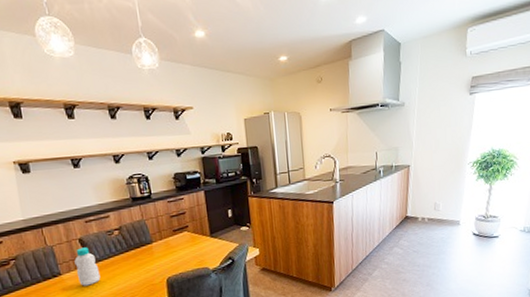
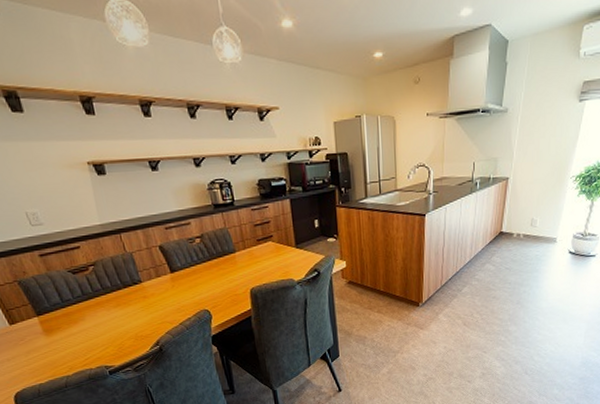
bottle: present [74,247,101,286] -> none [155,255,183,295]

